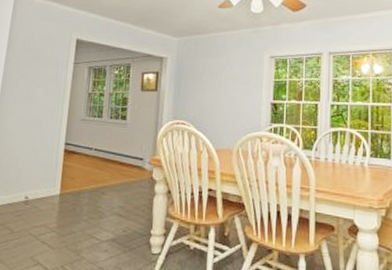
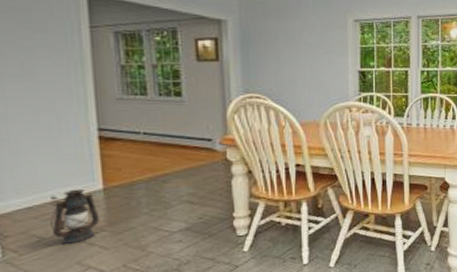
lantern: none [20,192,53,239] -> present [50,188,100,244]

